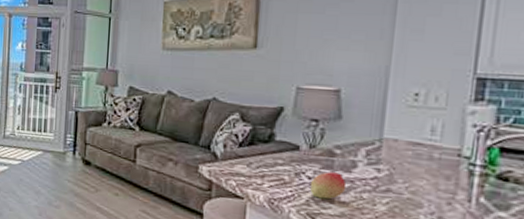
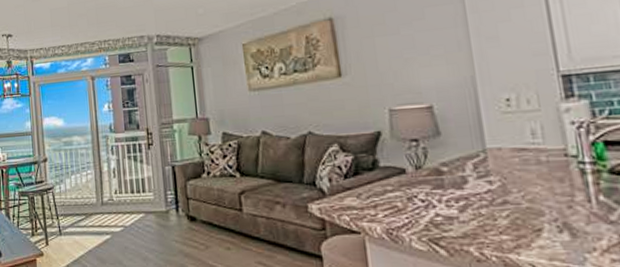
fruit: present [310,172,347,200] -> none [425,191,463,221]

